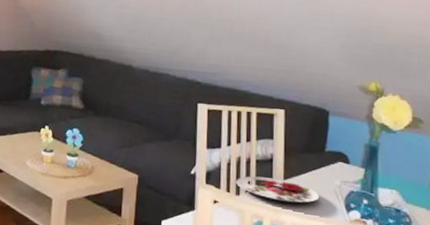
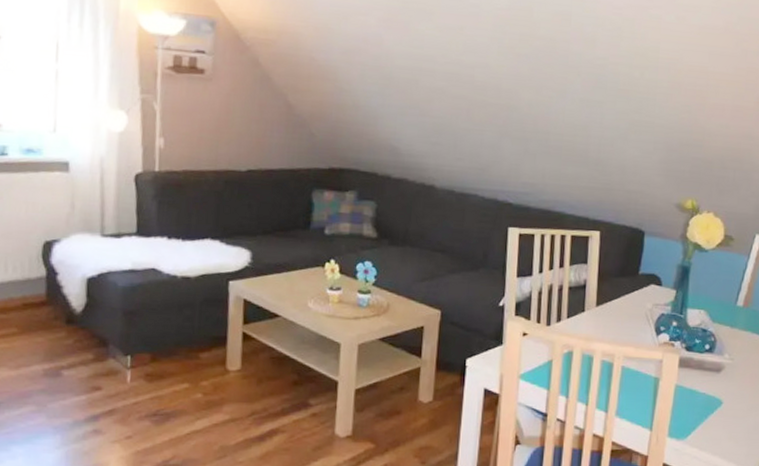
plate: present [236,176,320,203] -> none [547,304,631,330]

